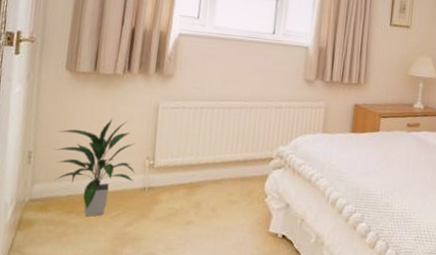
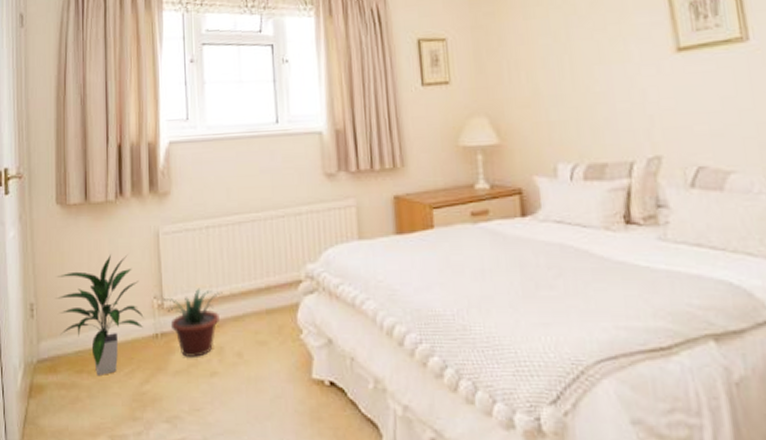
potted plant: none [151,154,207,209] -> present [160,288,223,357]

